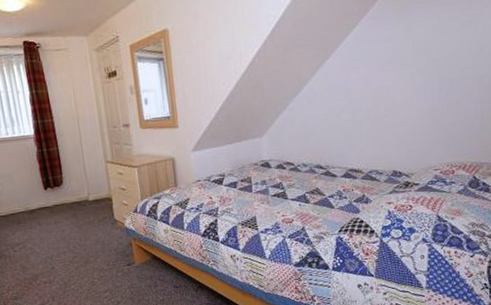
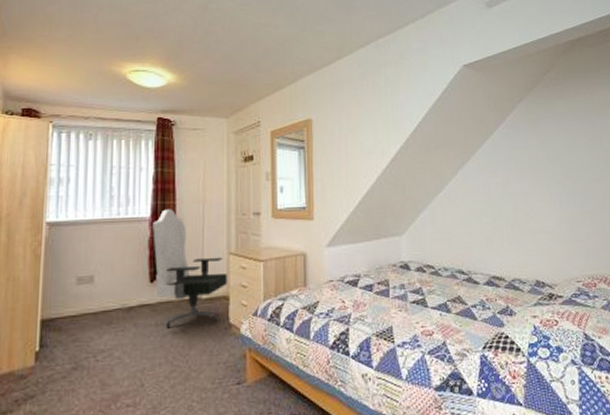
office chair: none [37,126,109,225] -> present [153,209,227,328]

